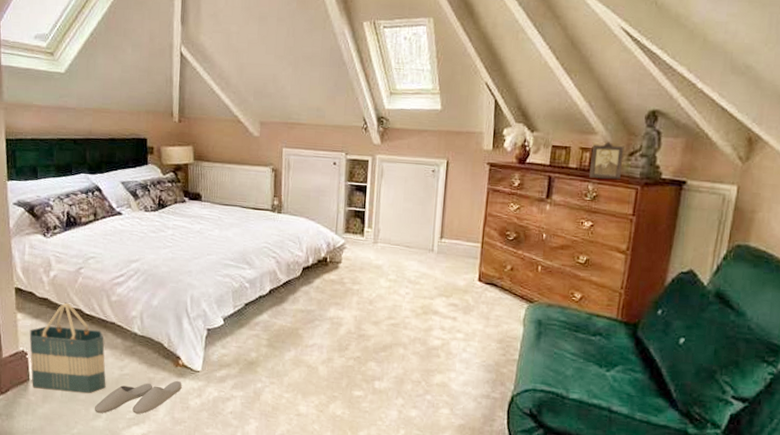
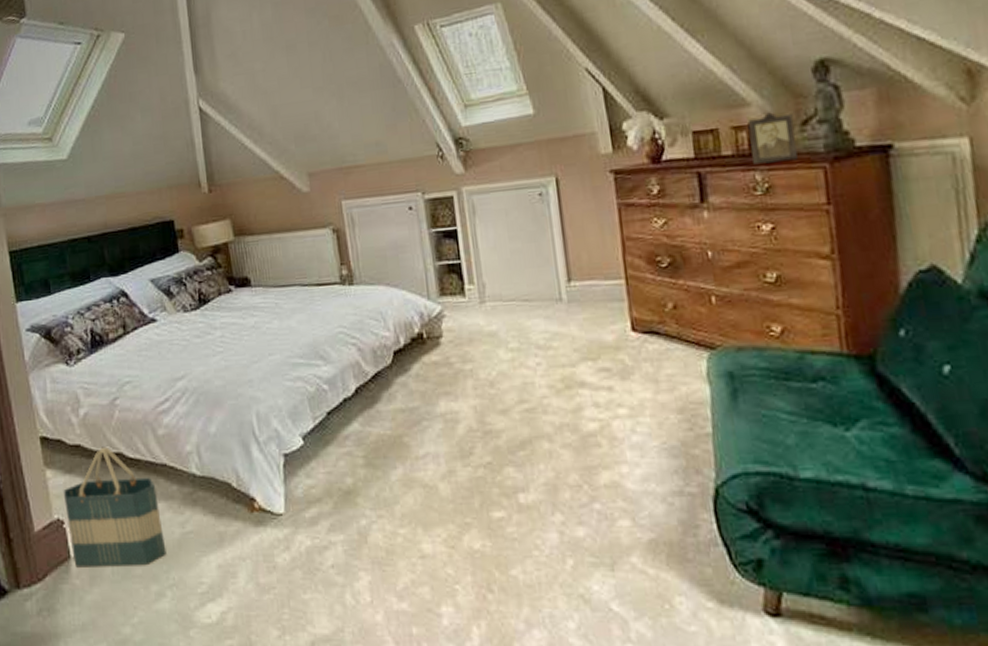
slippers: present [94,380,182,414] -> none [155,531,263,590]

